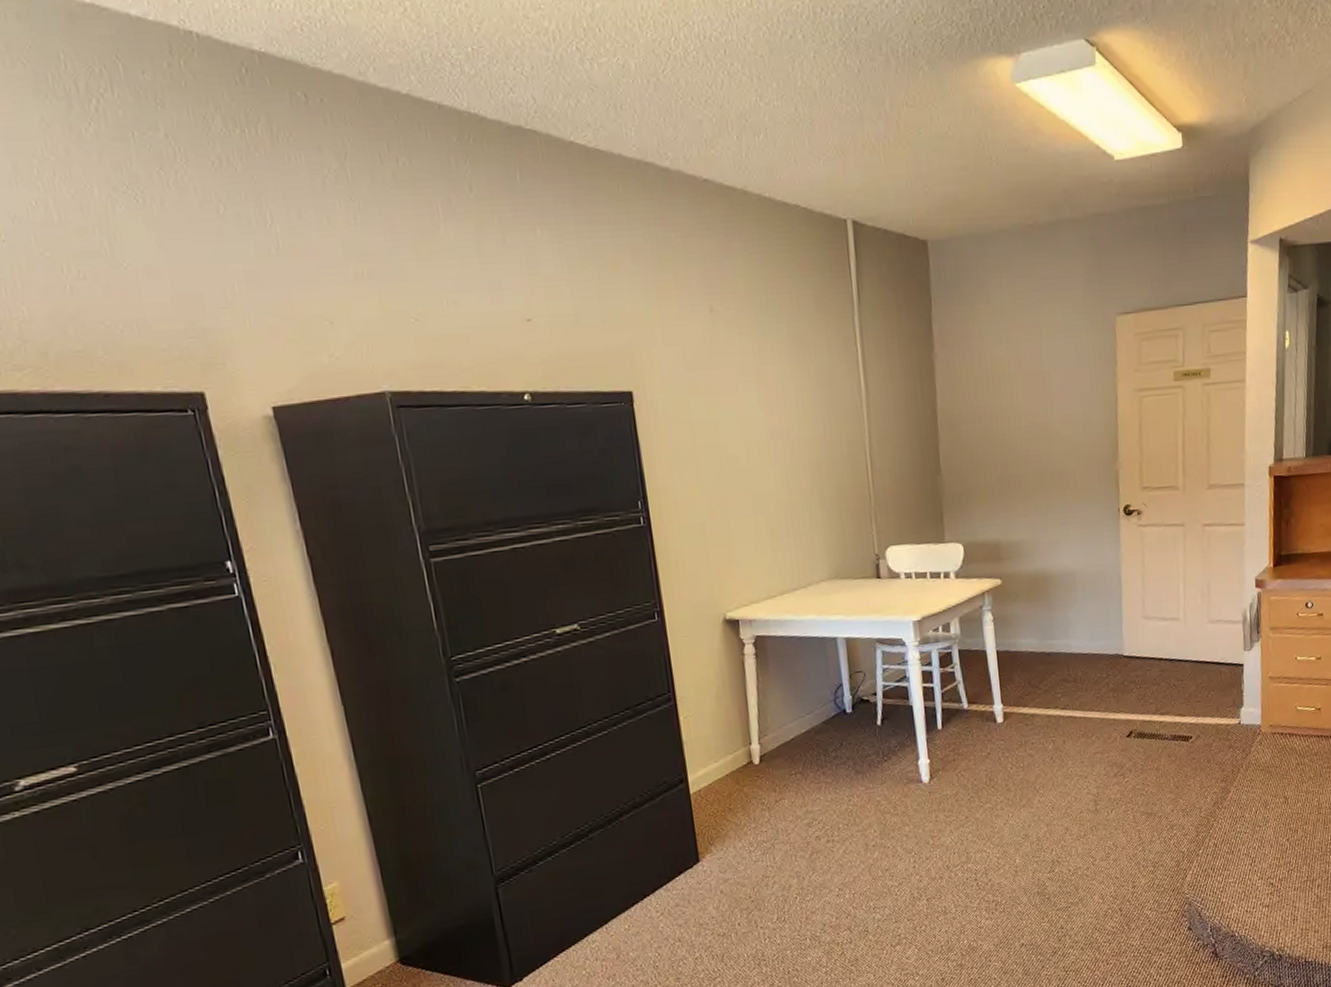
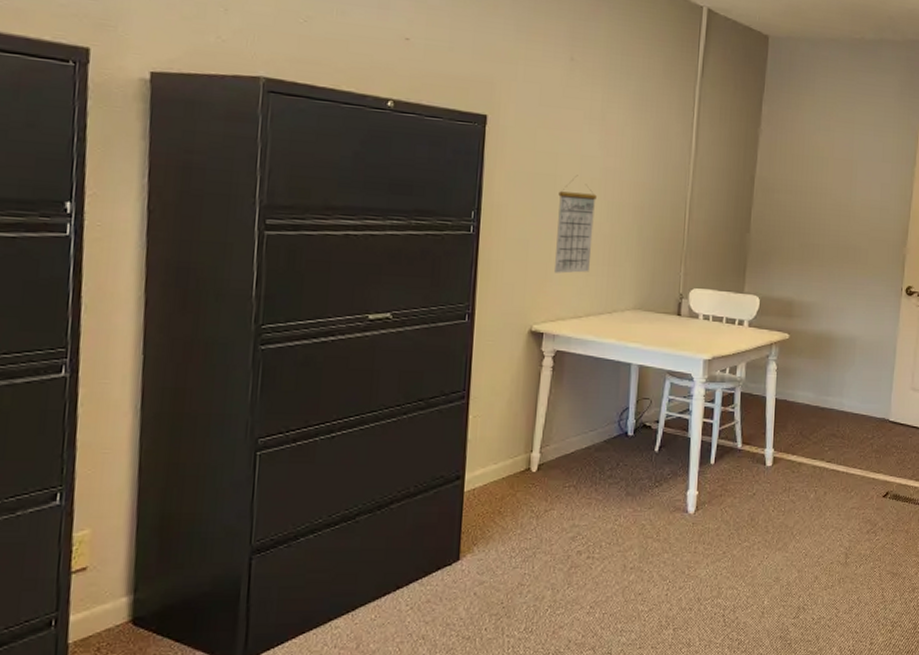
calendar: none [725,441,774,554] -> present [555,175,597,274]

